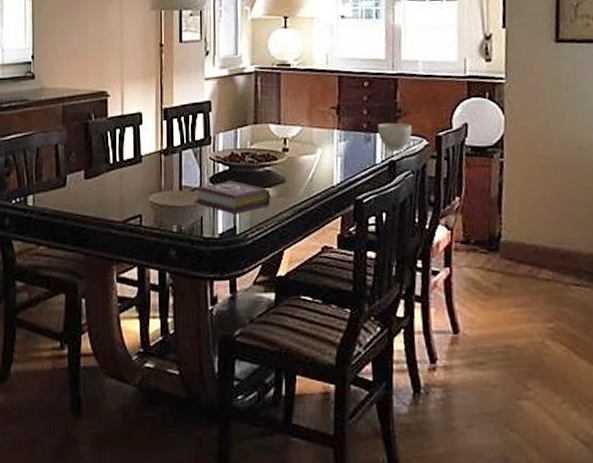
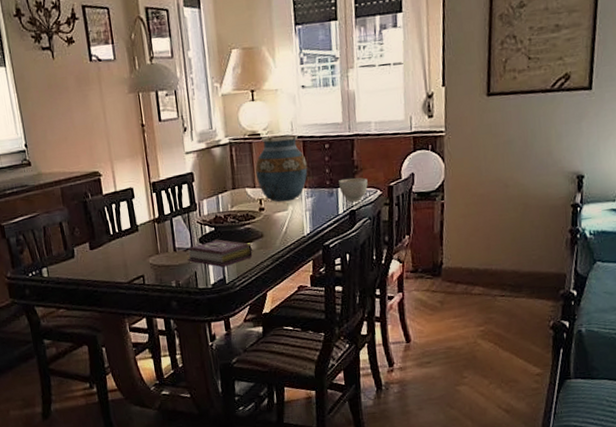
vase: none [282,67,342,144] -> present [255,134,308,202]

